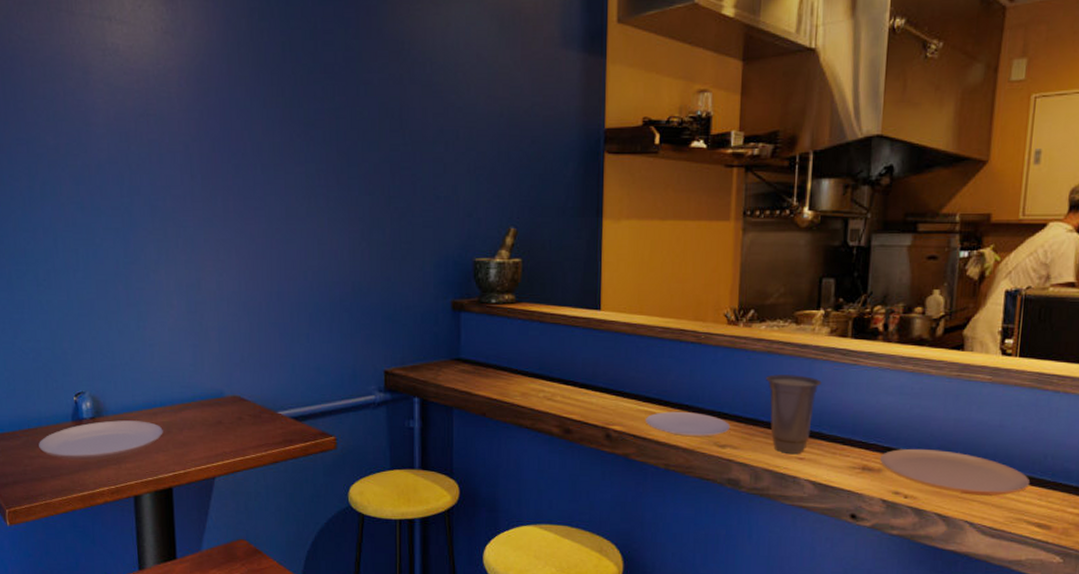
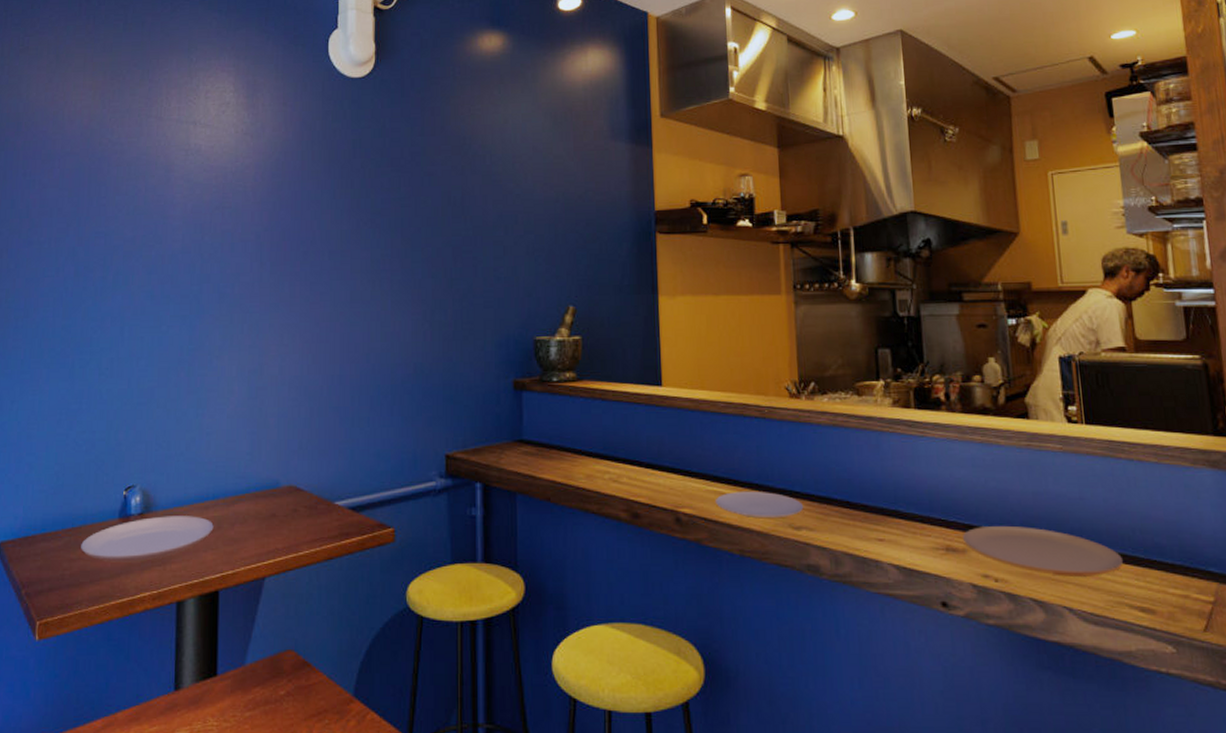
cup: present [765,374,822,454] -> none [833,449,891,534]

